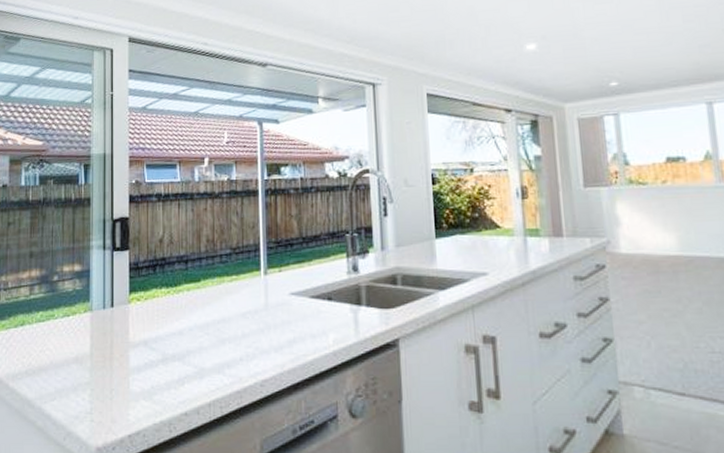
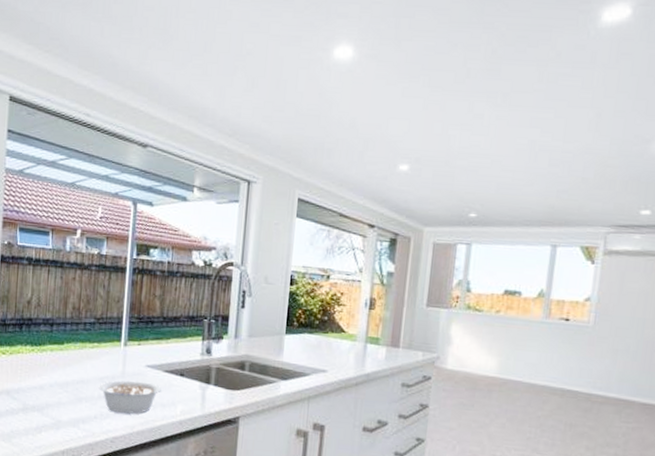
legume: none [241,312,311,352] -> present [98,380,162,415]

